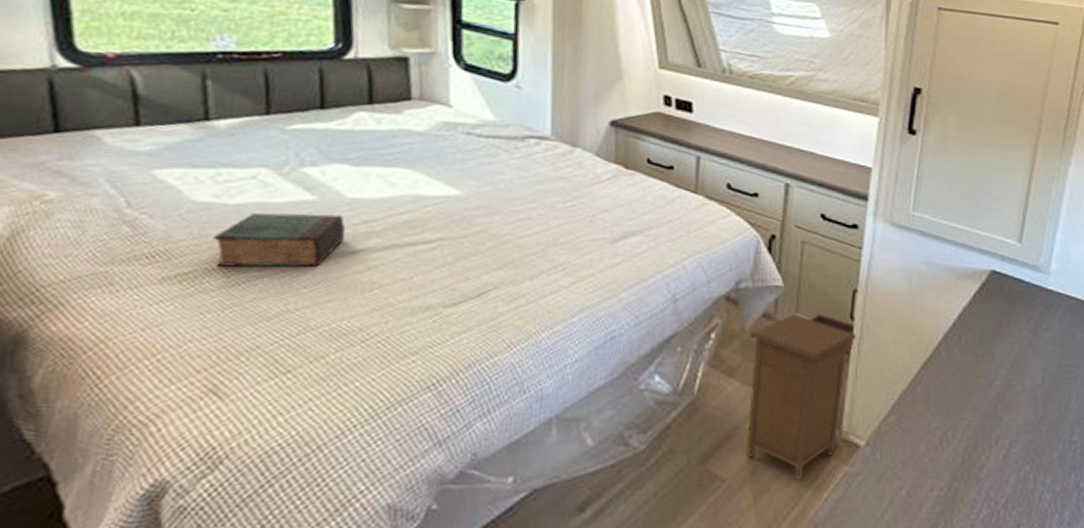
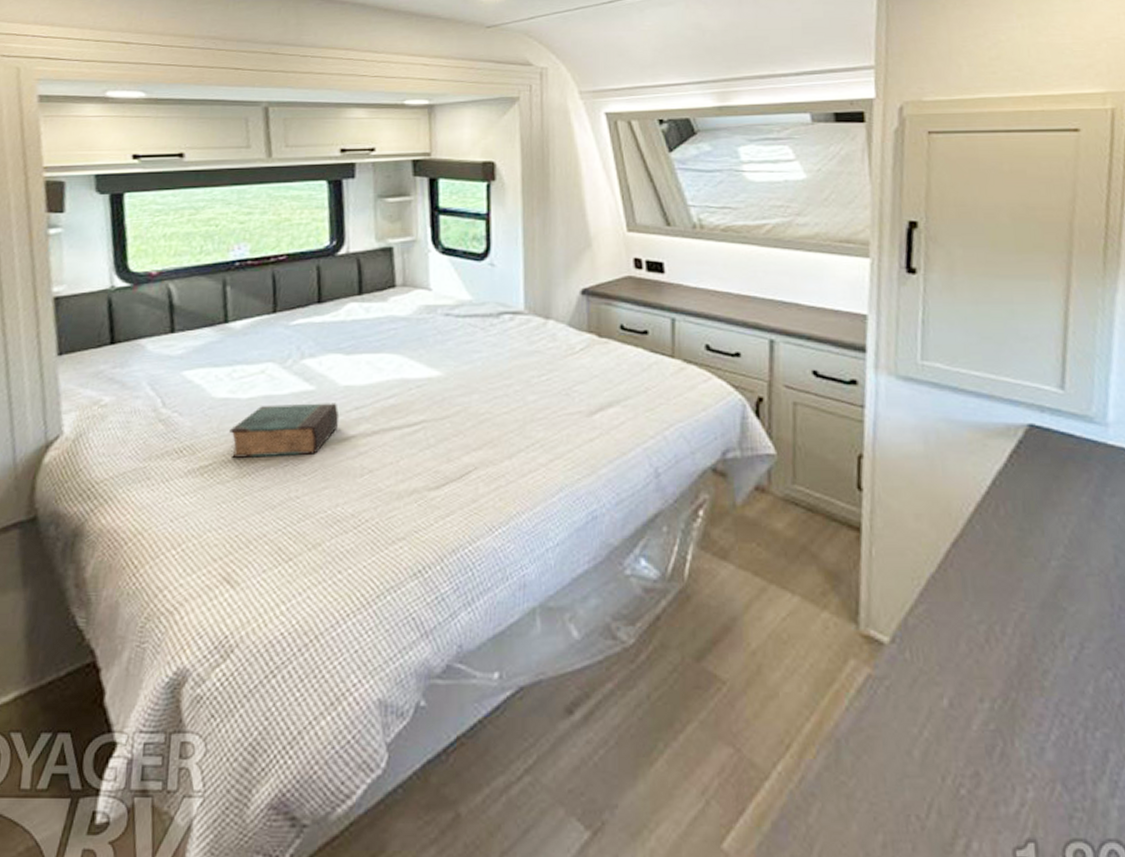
nightstand: present [745,313,857,480] -> none [742,484,868,684]

